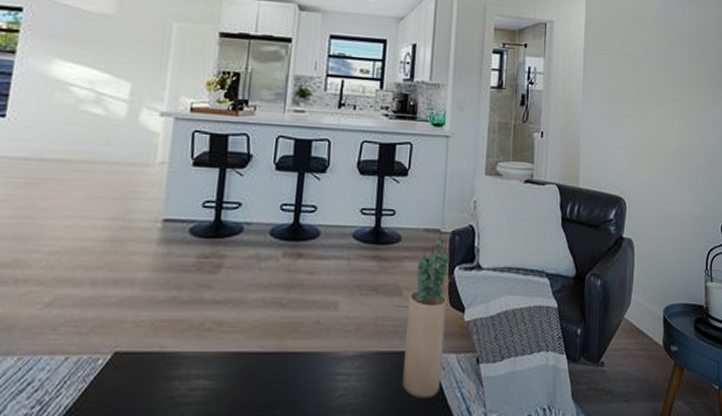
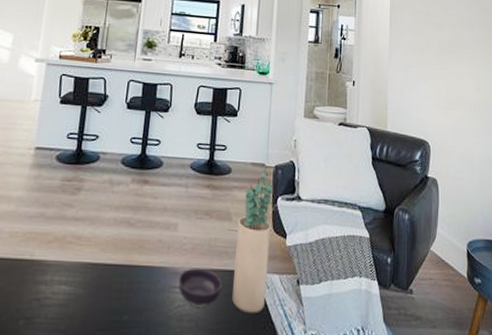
bowl: none [339,351,391,395] -> present [178,268,222,307]

